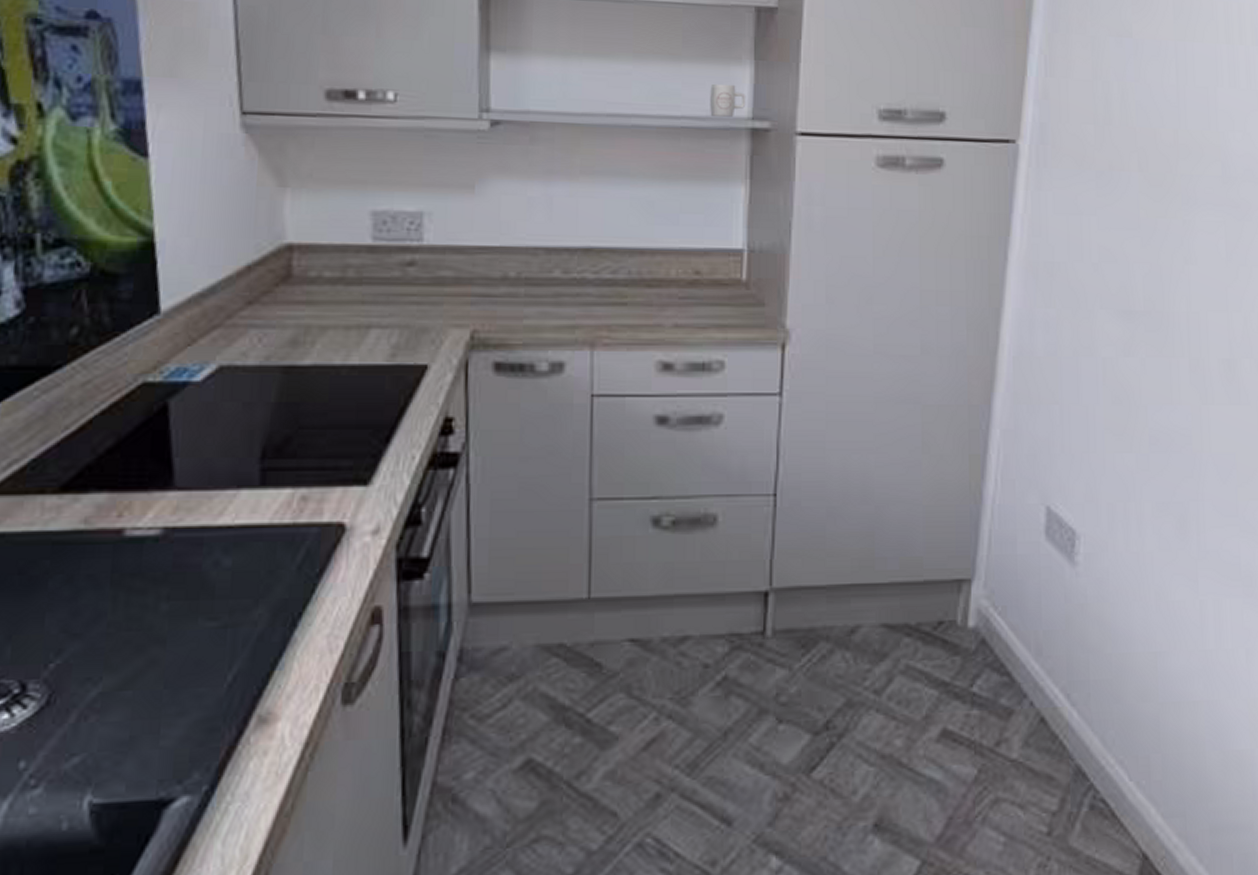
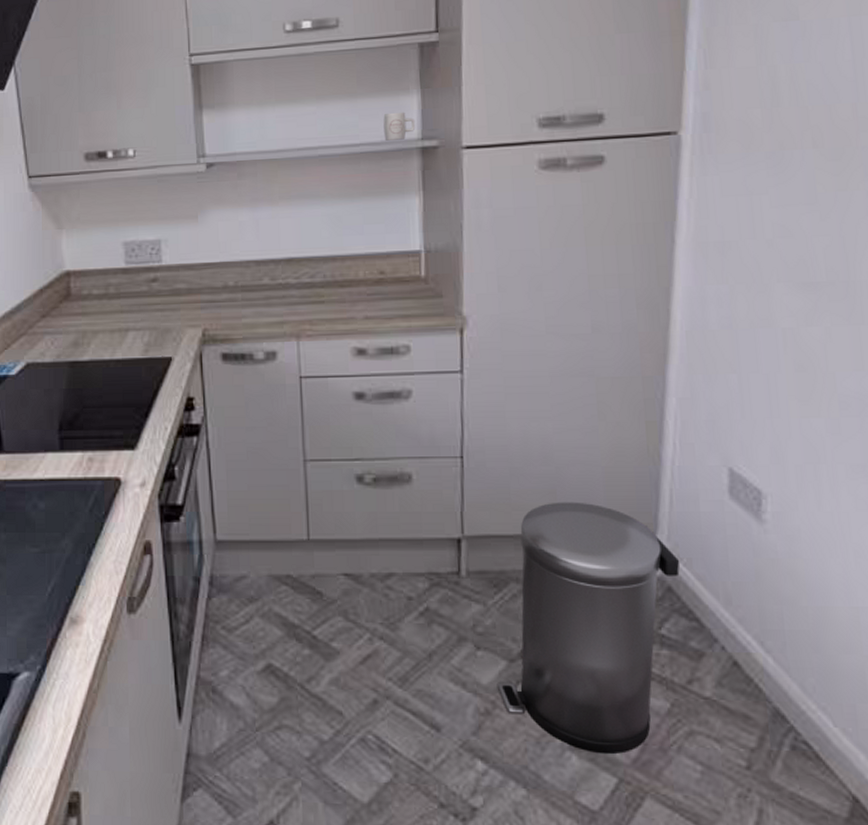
pedal bin: none [798,545,995,834] -> present [496,502,680,754]

